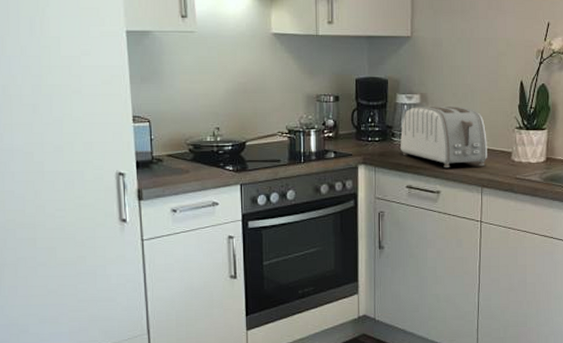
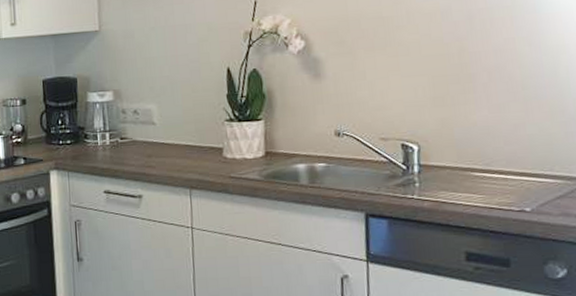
toaster: present [400,107,487,168] -> none [94,101,194,170]

